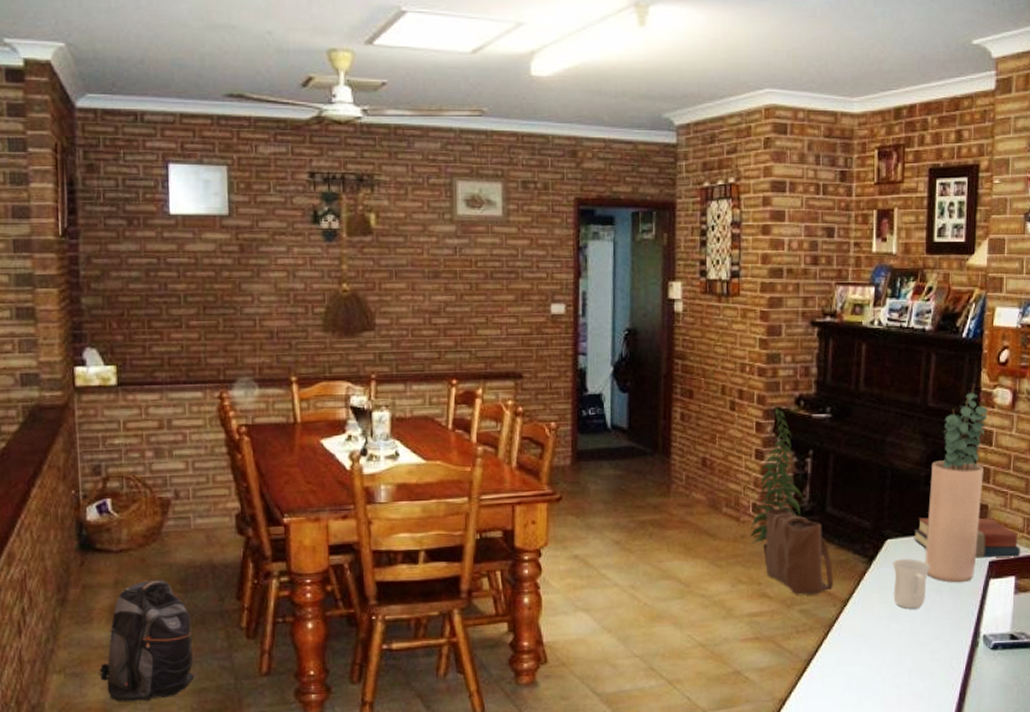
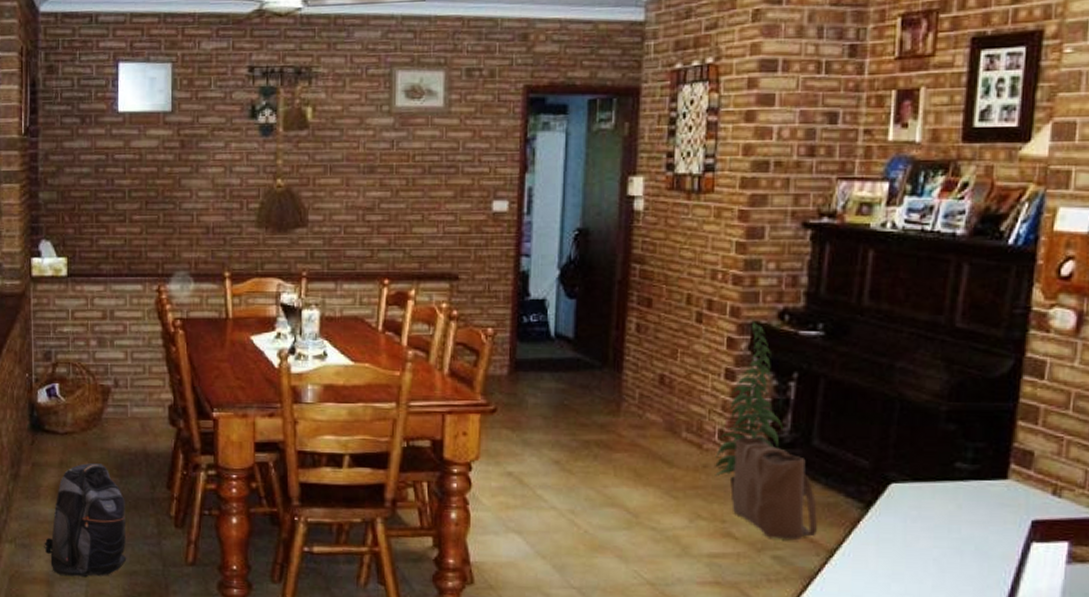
mug: present [893,559,930,610] -> none [896,508,948,569]
books: present [914,517,1020,558] -> none [927,460,1078,519]
vase: present [925,384,988,582] -> none [941,302,1040,542]

